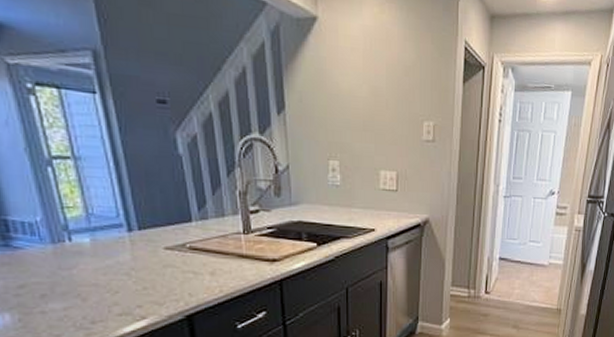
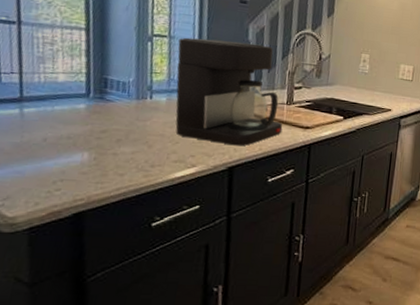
coffee maker: none [87,156,244,290] -> present [175,37,283,146]

